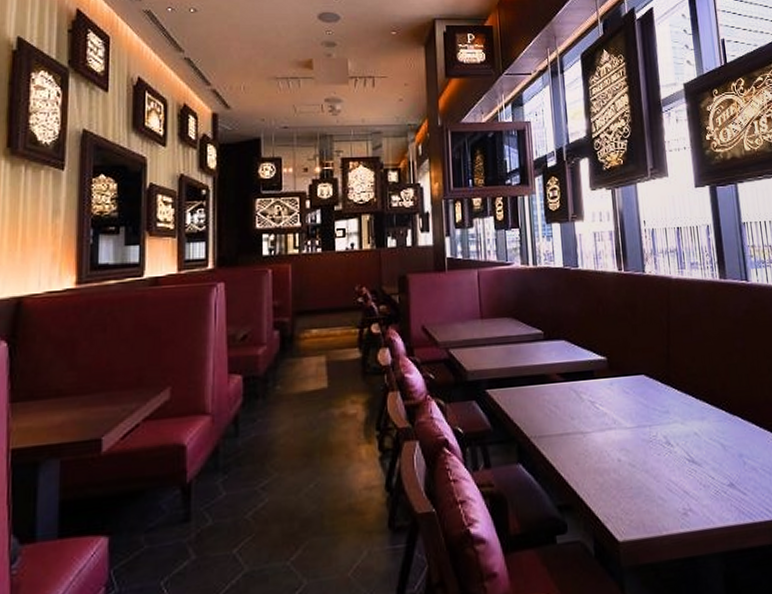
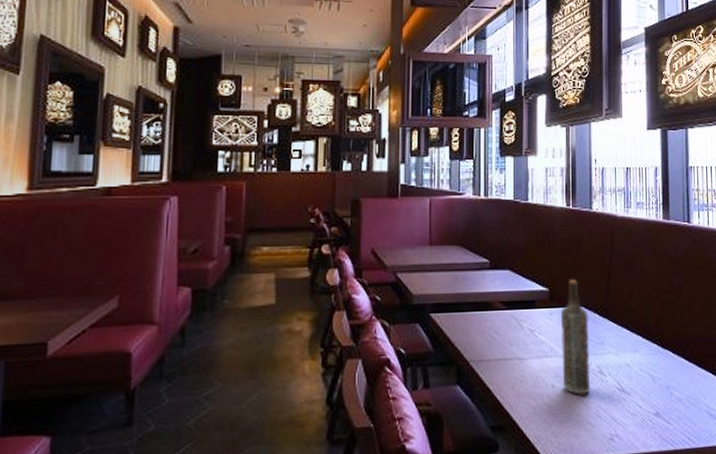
bottle: none [620,347,659,468] -> present [560,280,591,395]

